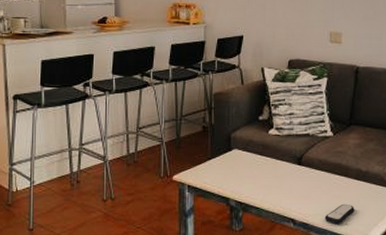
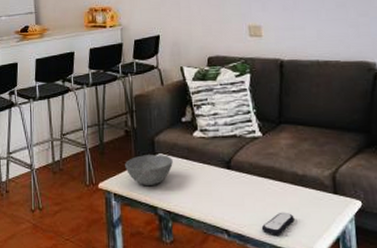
bowl: none [200,150,247,179] -> present [125,155,173,187]

